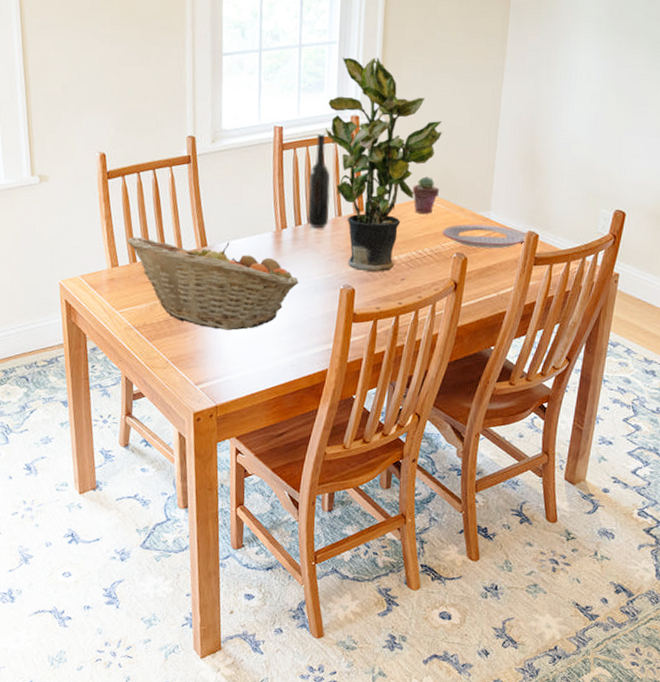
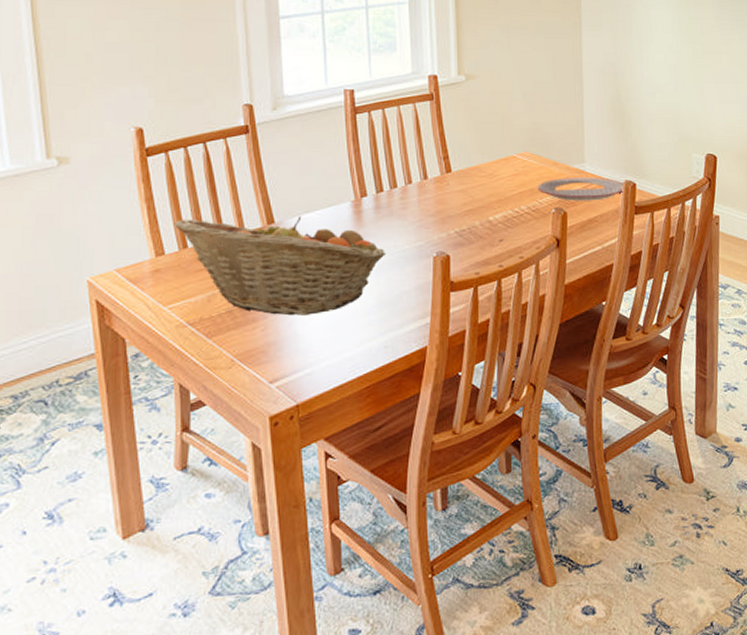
bottle: present [308,132,331,229] -> none [387,94,414,194]
potted plant: present [325,57,442,273] -> none [402,17,526,236]
potted succulent: present [412,176,440,214] -> none [501,132,531,170]

